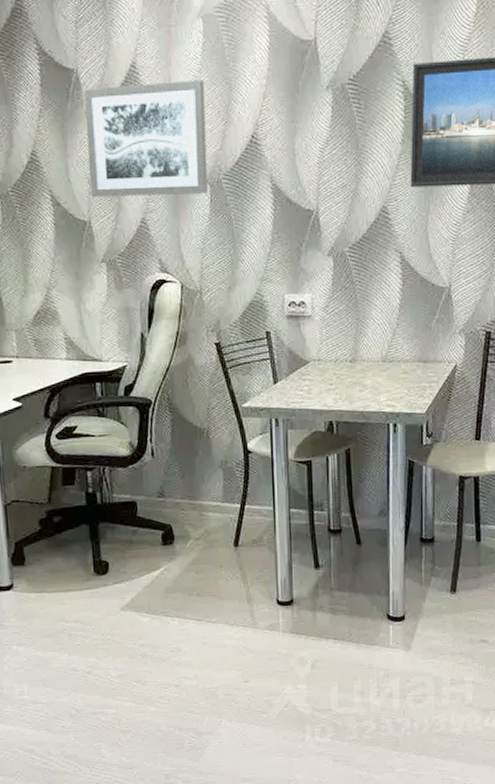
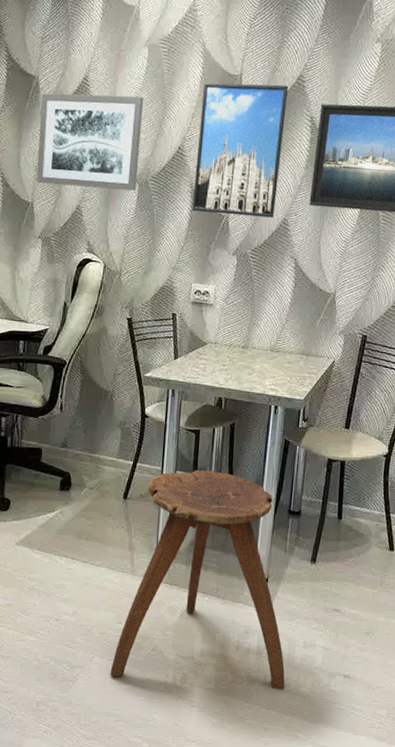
stool: none [241,504,435,740] -> present [110,470,286,690]
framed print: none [272,46,373,210] -> present [192,82,289,218]

